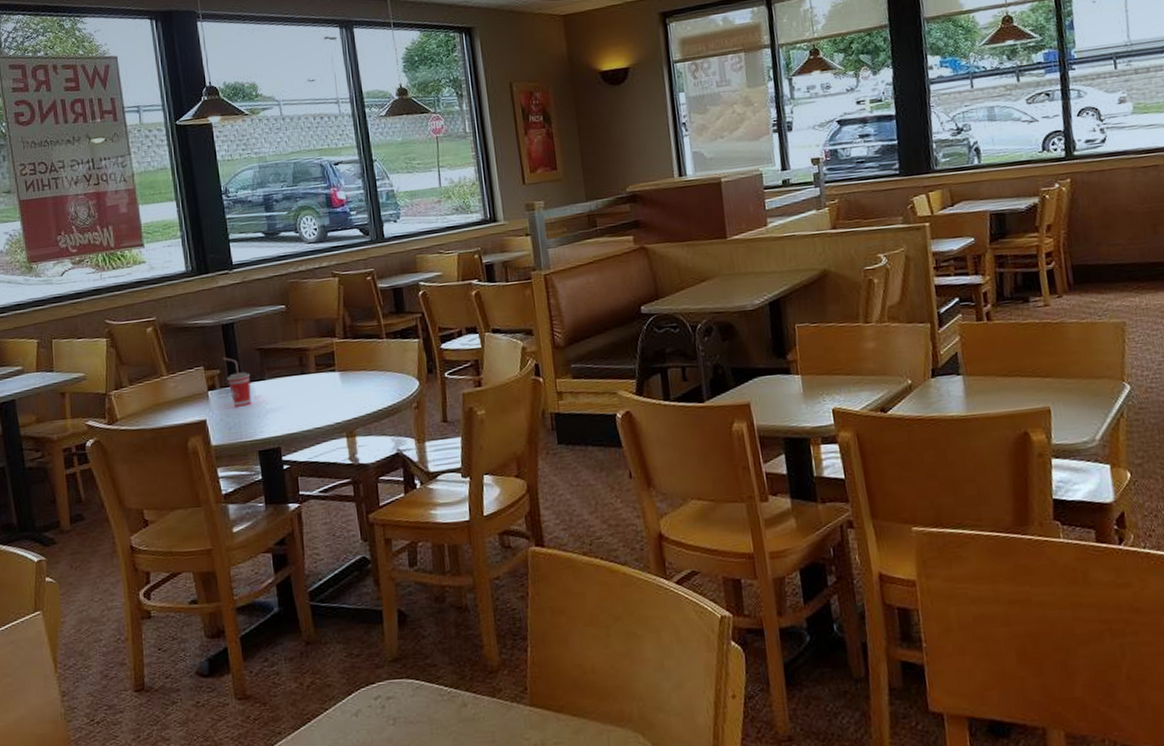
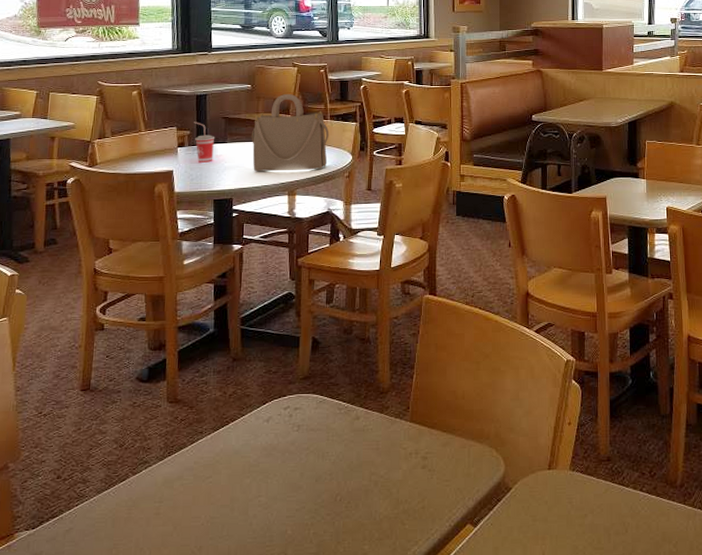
handbag: none [293,311,390,412] -> present [251,94,329,172]

